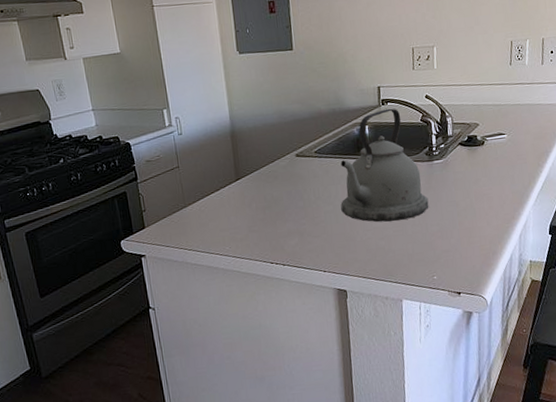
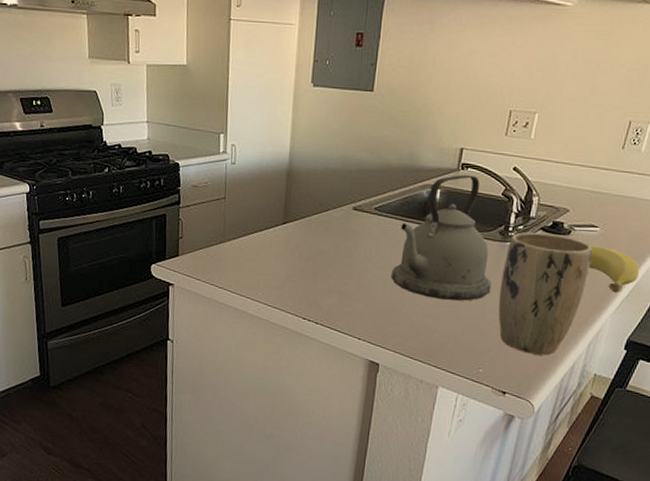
plant pot: none [435,147,506,255] -> present [498,232,592,355]
banana: none [502,150,547,188] -> present [589,245,639,294]

